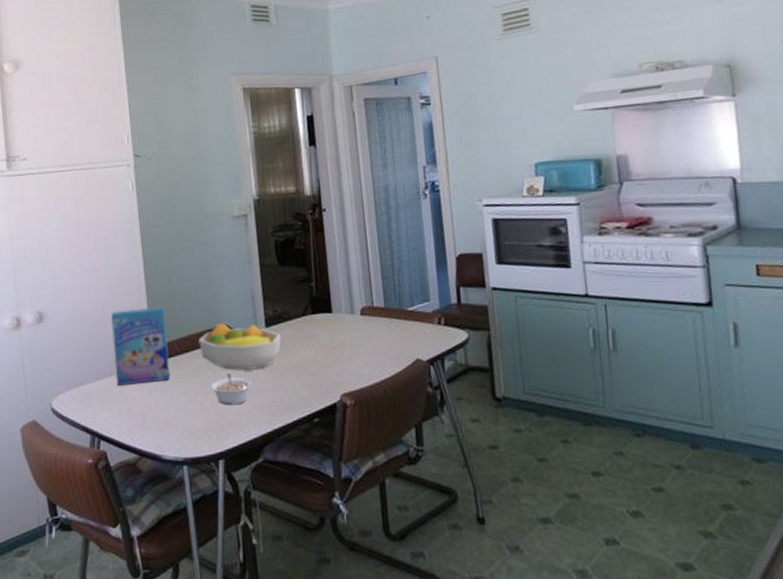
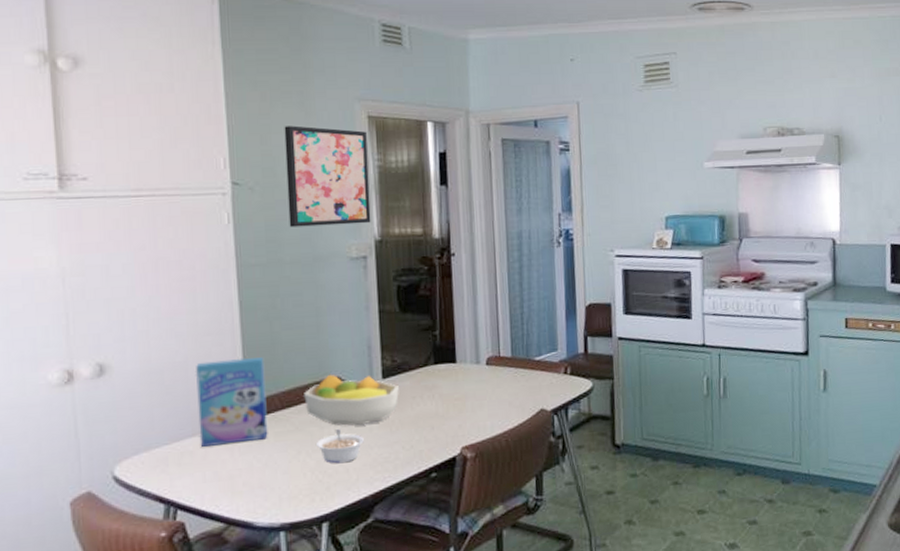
wall art: none [174,102,250,192] -> present [284,125,371,228]

